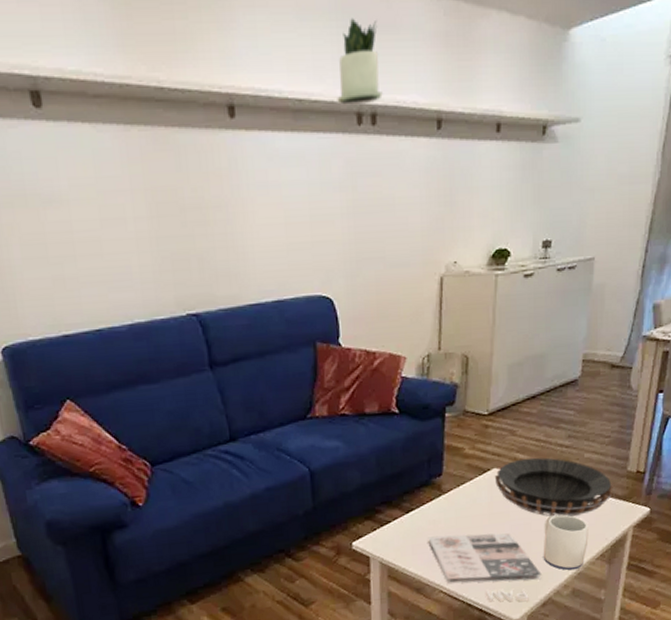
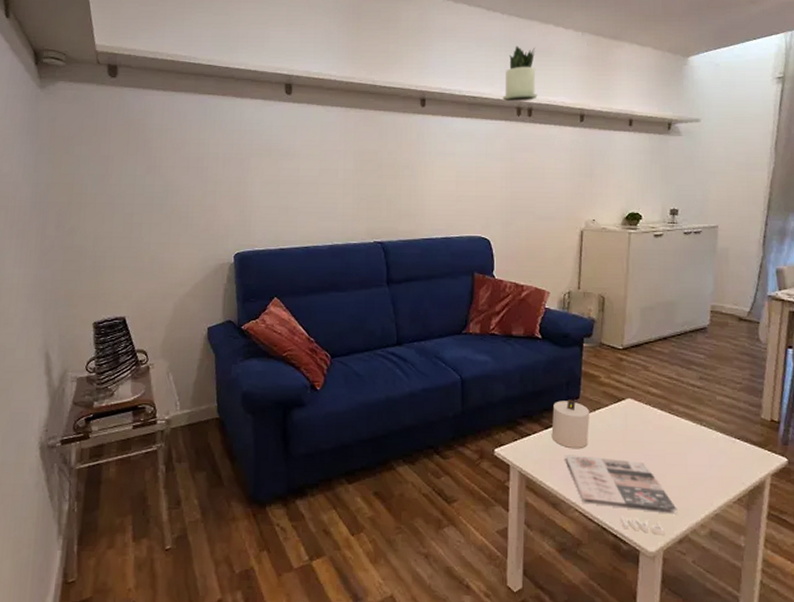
candle: none [413,477,454,530] -> present [551,399,590,449]
decorative bowl: present [494,457,613,517] -> none [628,393,748,455]
mug: present [543,514,589,570] -> none [678,451,725,510]

